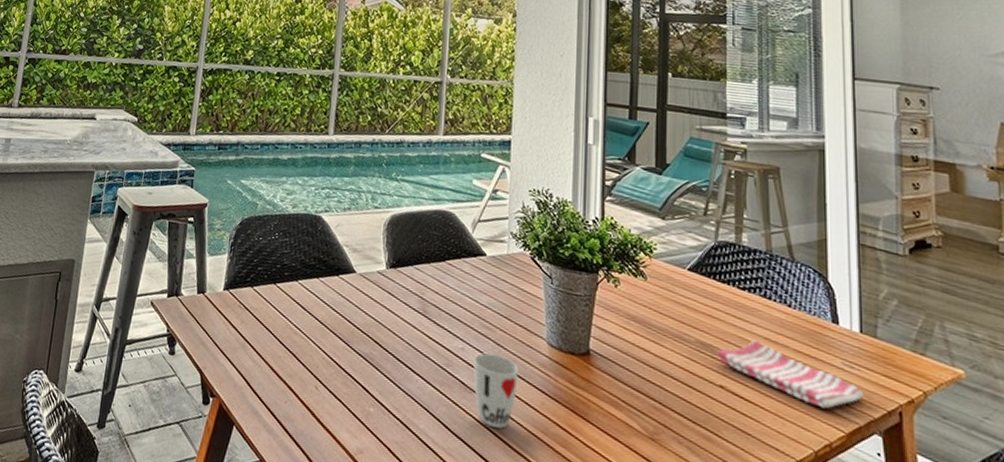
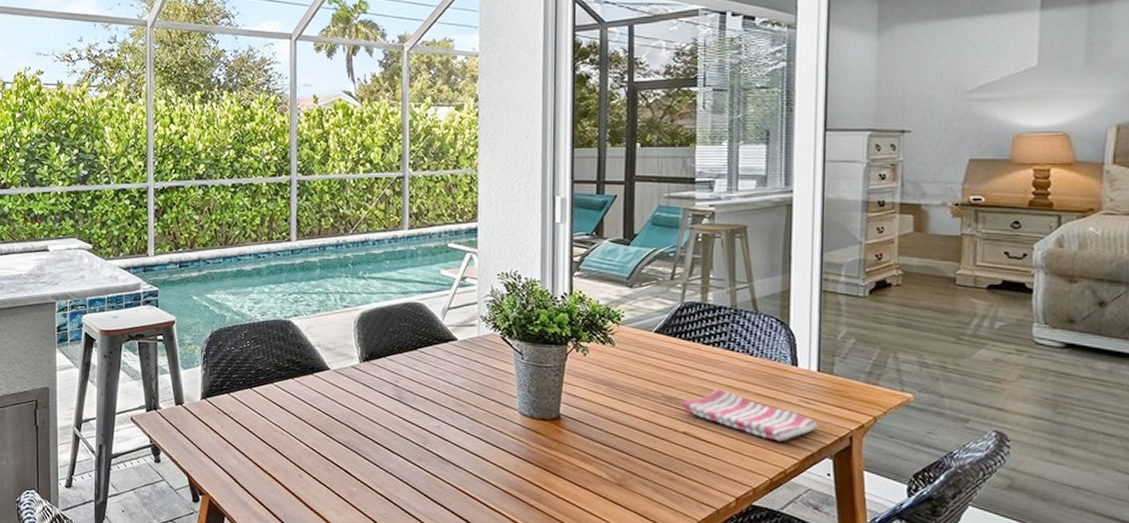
cup: present [473,352,519,429] -> none [450,427,493,492]

